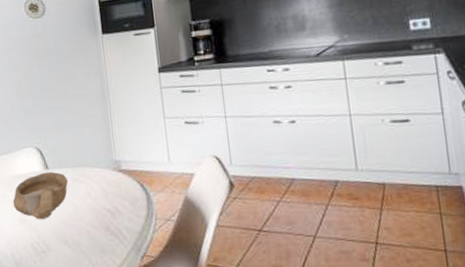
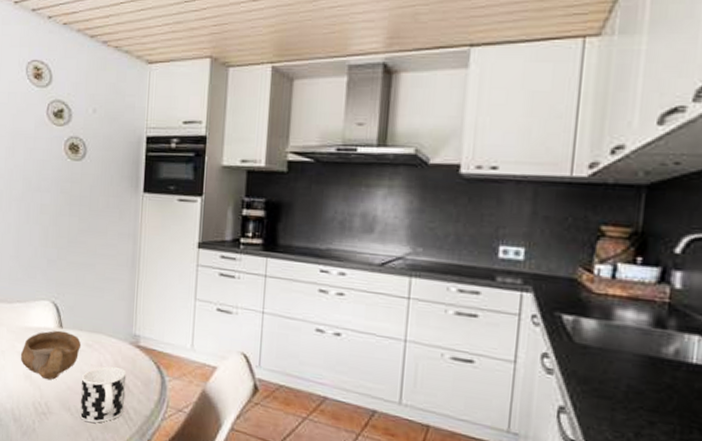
cup: none [73,194,118,251] -> present [79,366,127,423]

